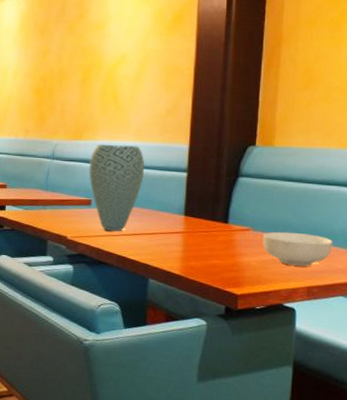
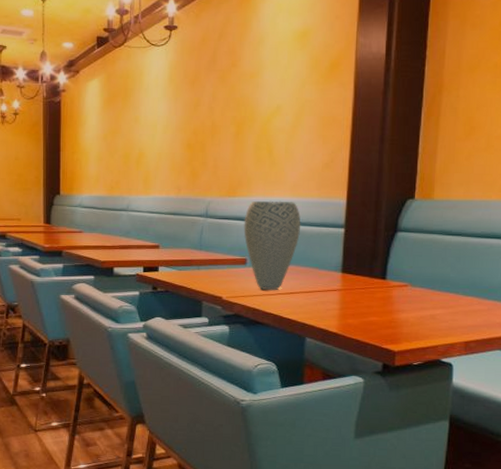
cereal bowl: present [263,231,333,266] -> none [421,286,492,321]

